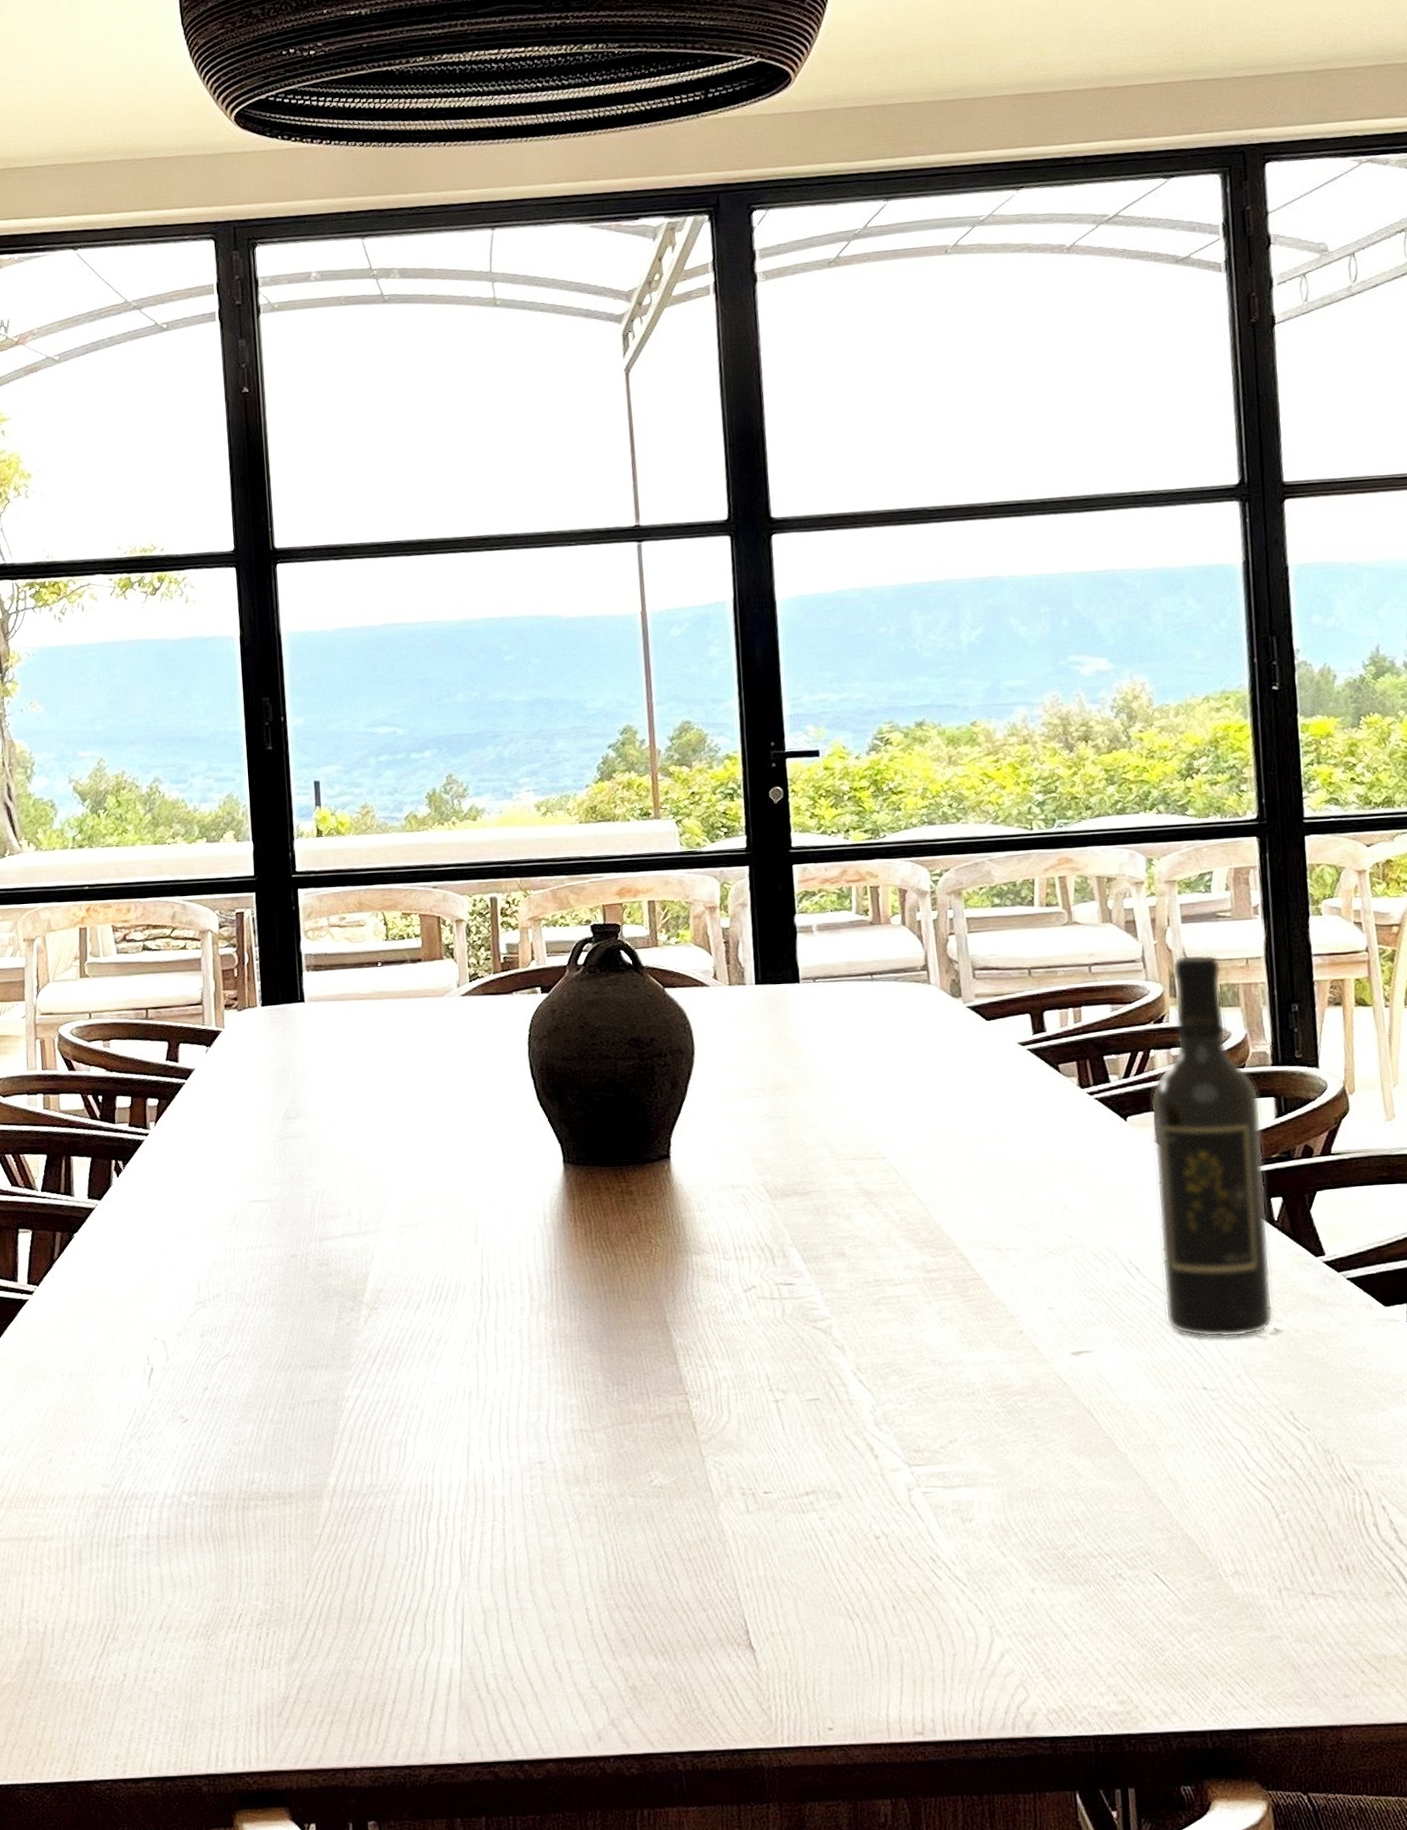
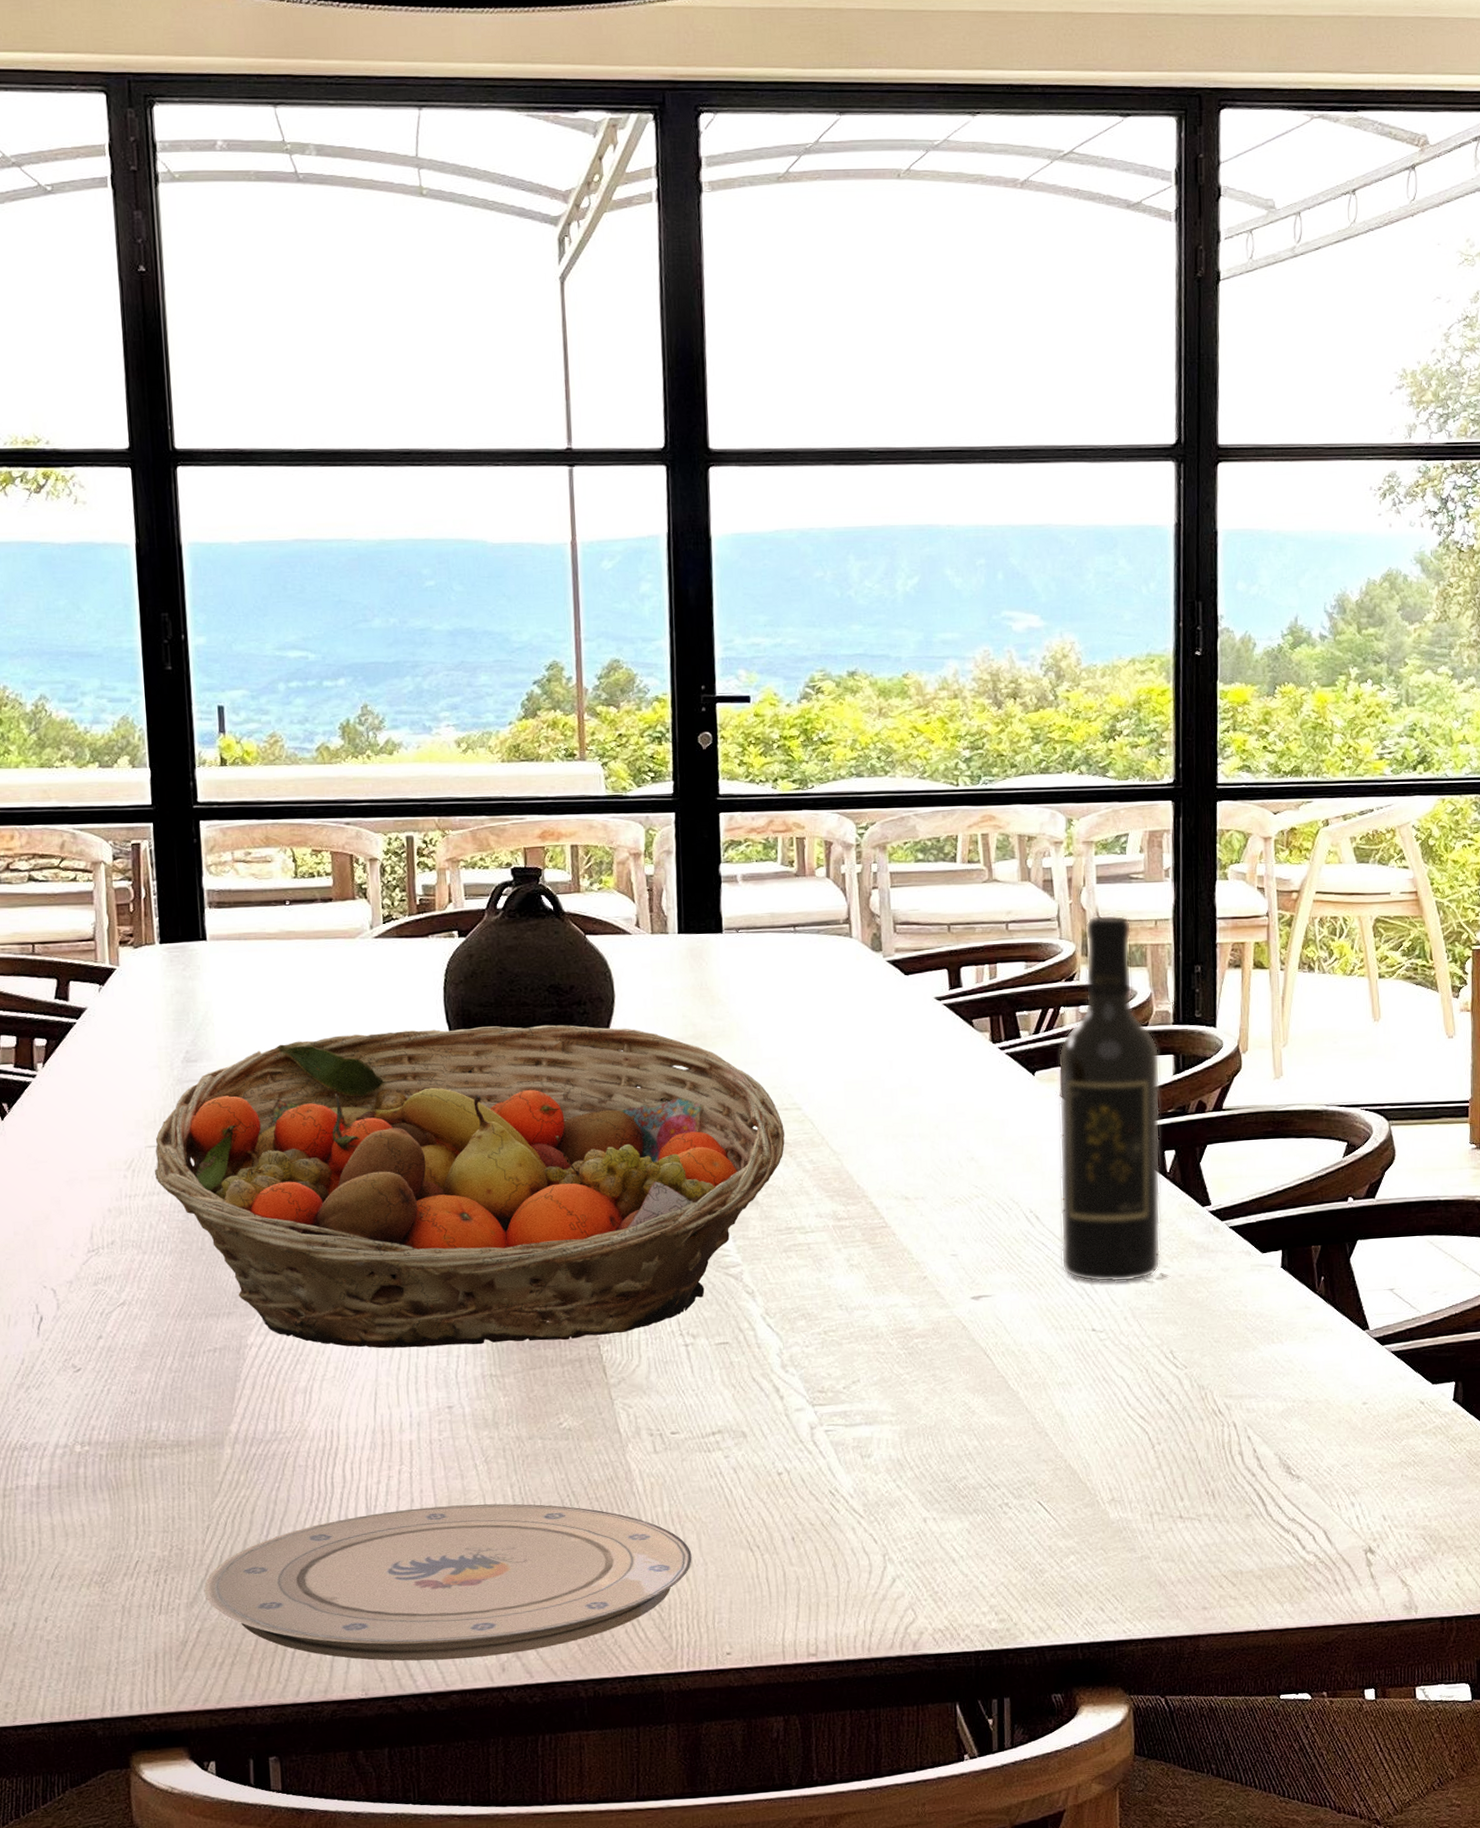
fruit basket: none [257,1077,870,1402] -> present [155,1024,785,1349]
plate: none [304,1563,790,1726] -> present [204,1503,692,1661]

